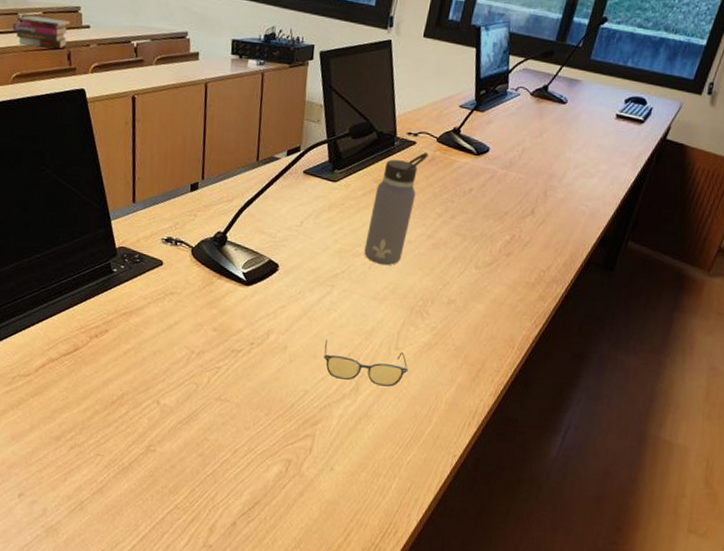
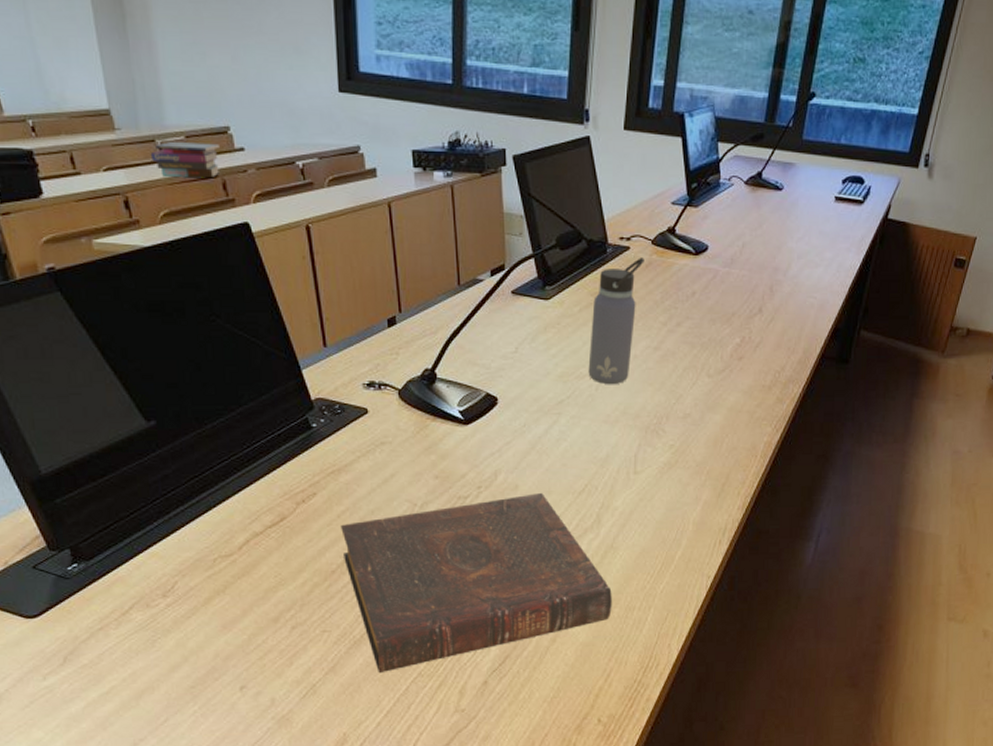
book: none [124,355,361,501] -> present [341,492,612,674]
glasses: present [324,340,408,387] -> none [559,473,650,515]

